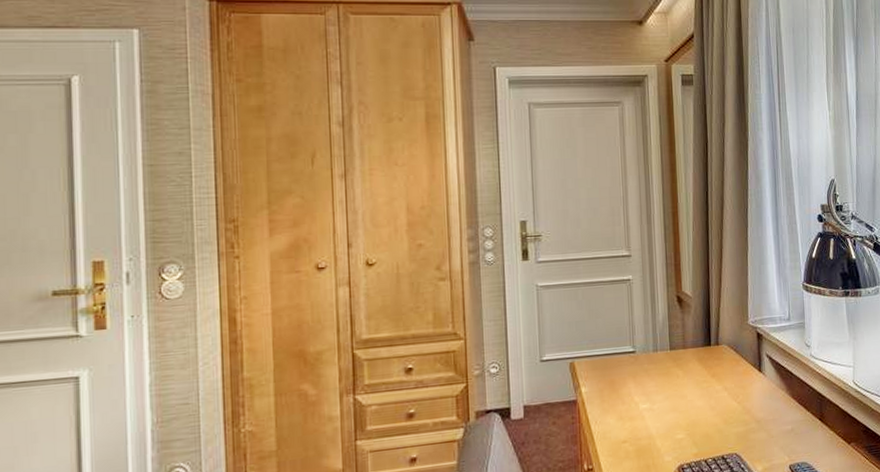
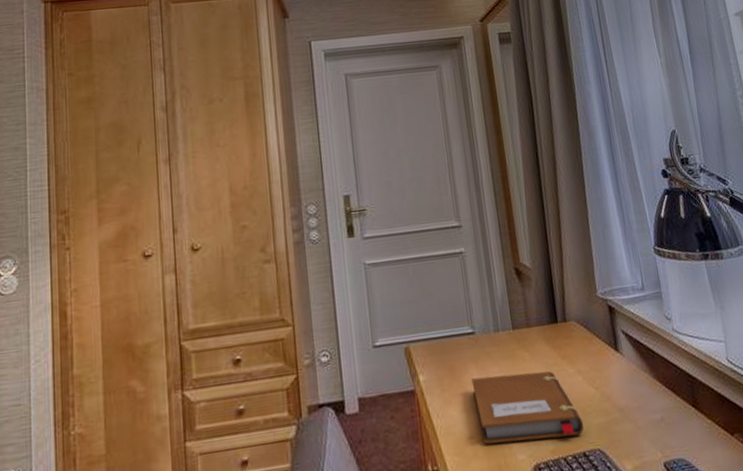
notebook: none [629,387,725,448] -> present [471,371,584,445]

